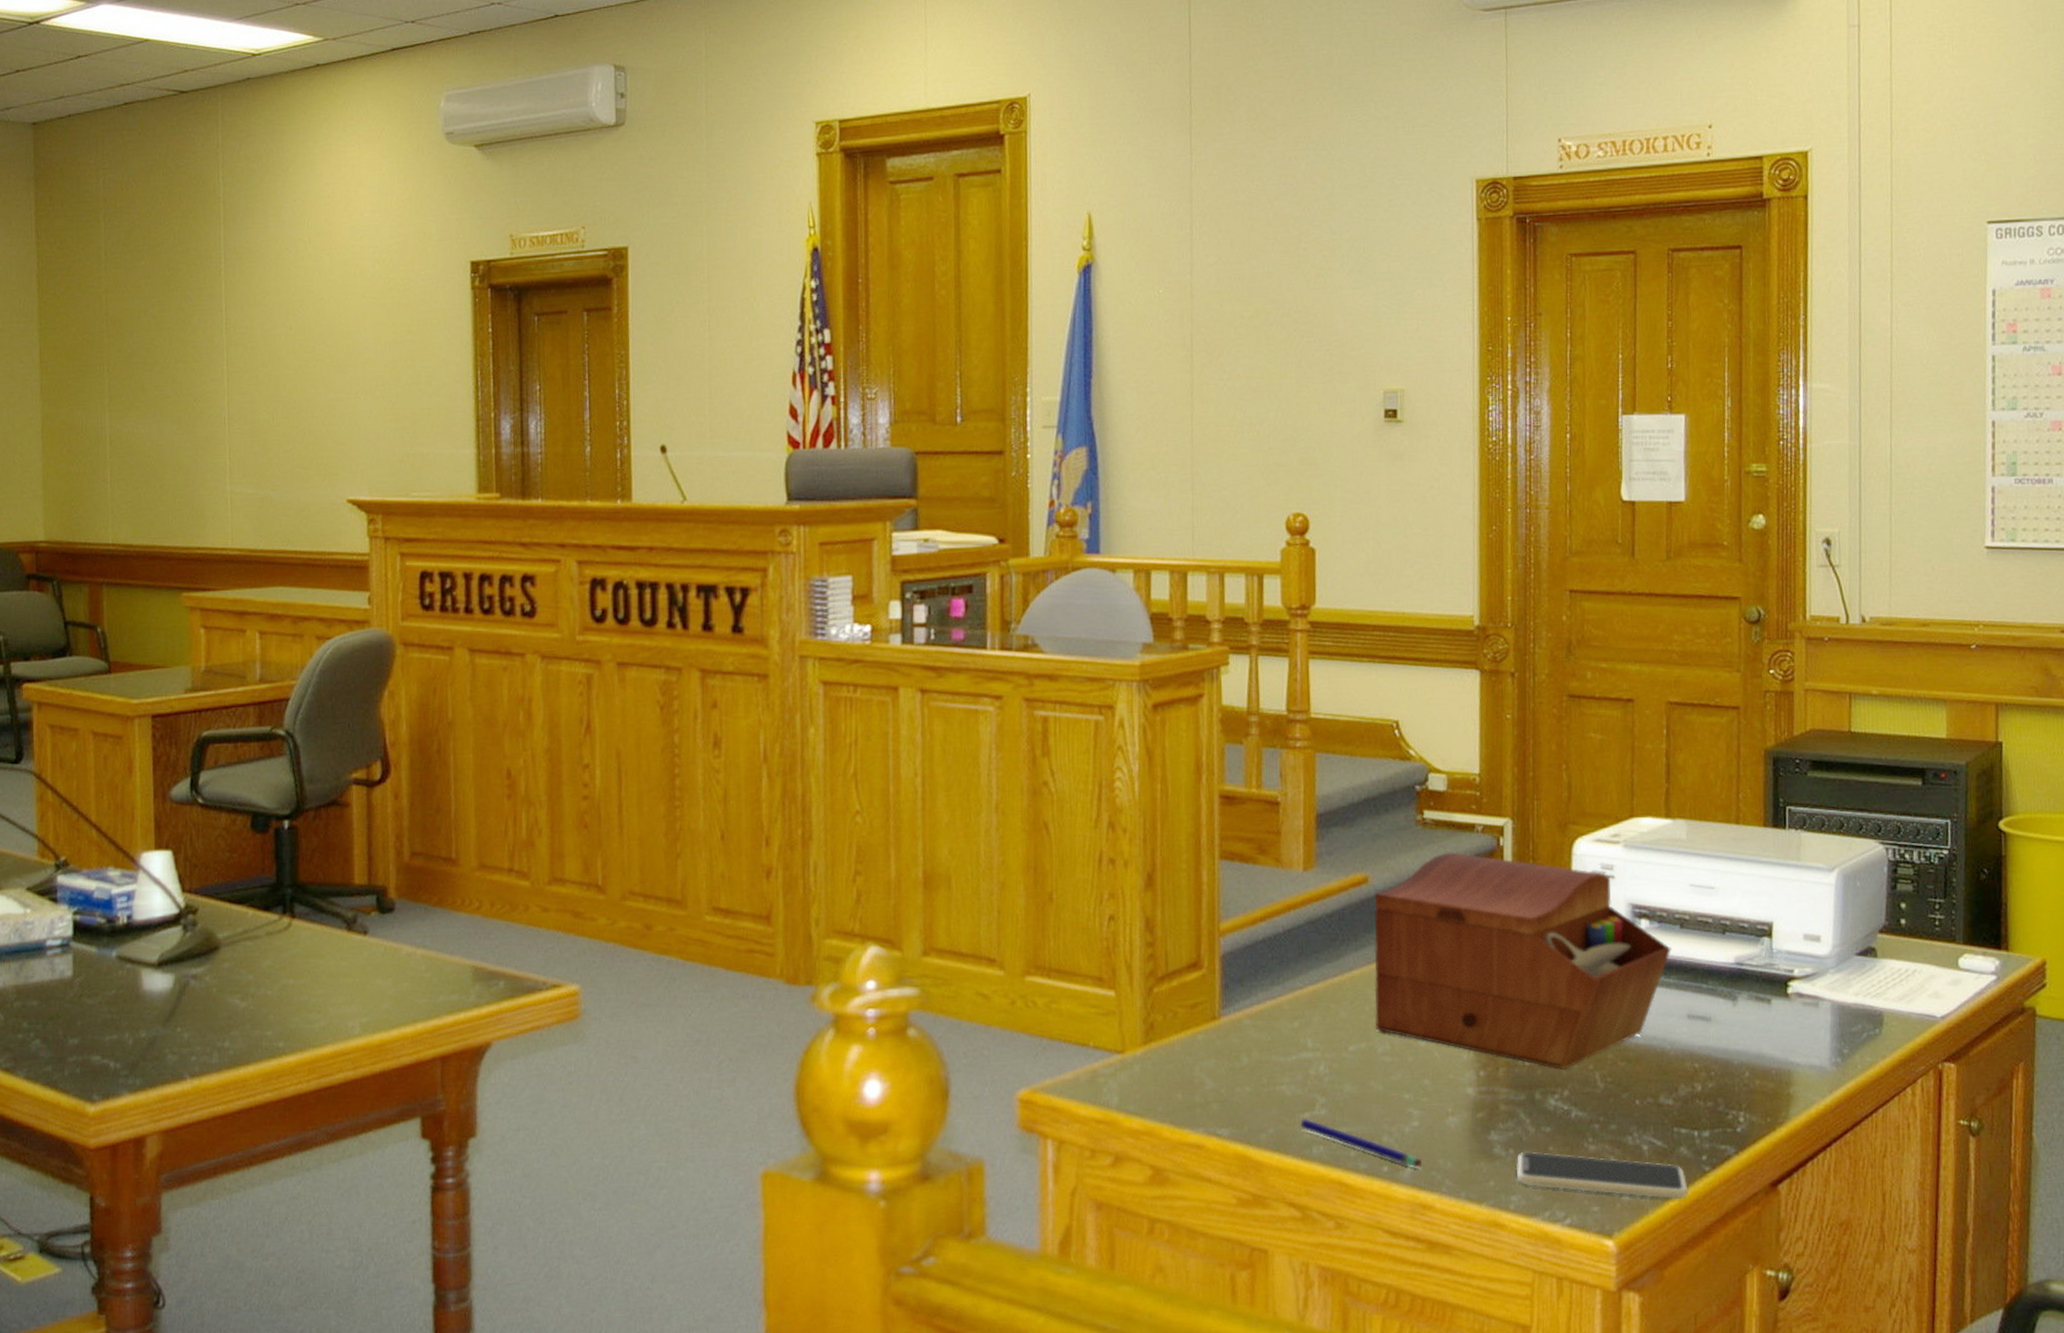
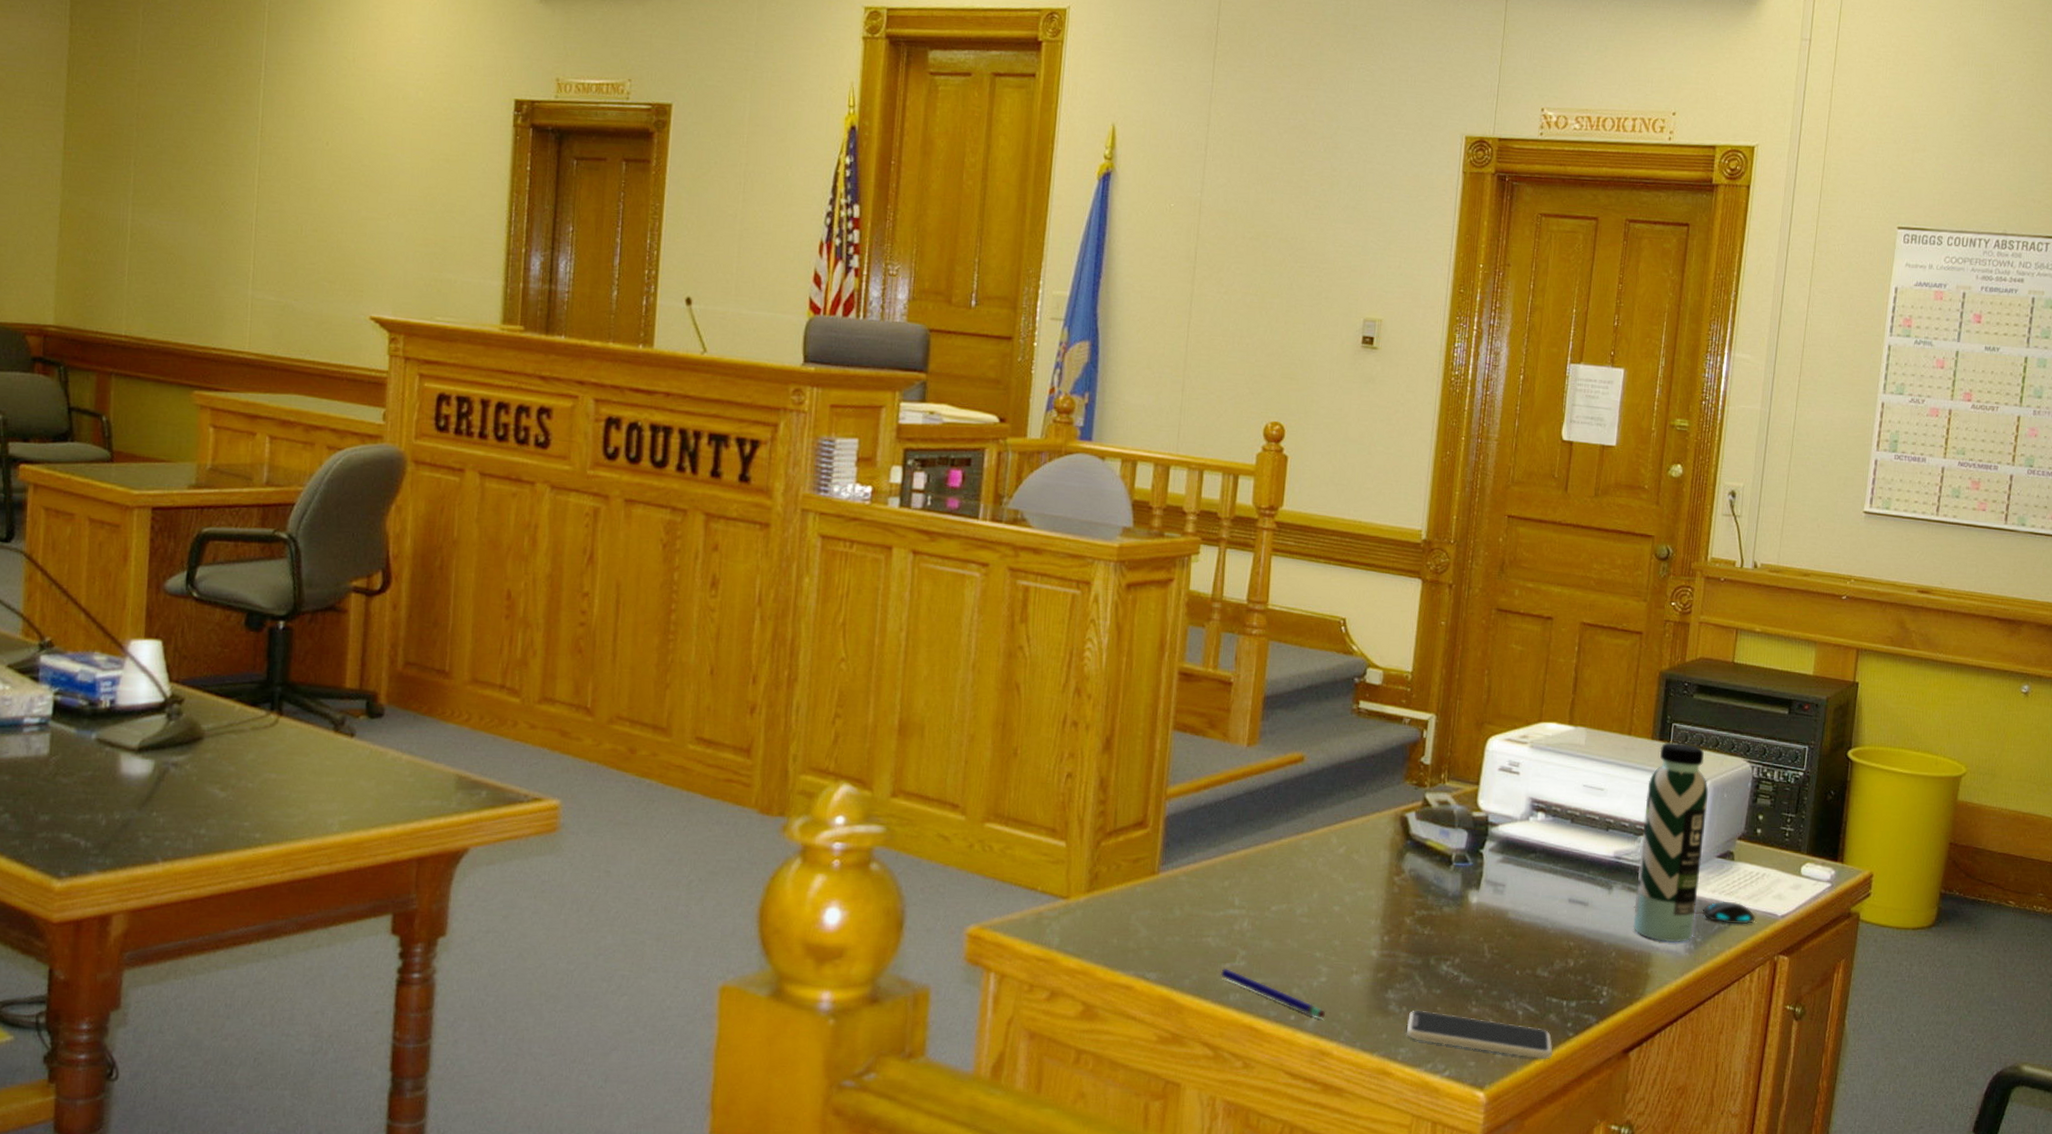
sewing box: present [1374,851,1671,1070] -> none [1296,739,1561,940]
water bottle: none [1764,828,1839,1057] -> present [1633,742,1709,943]
mouse: none [1764,1004,1911,1031] -> present [1633,901,1756,925]

